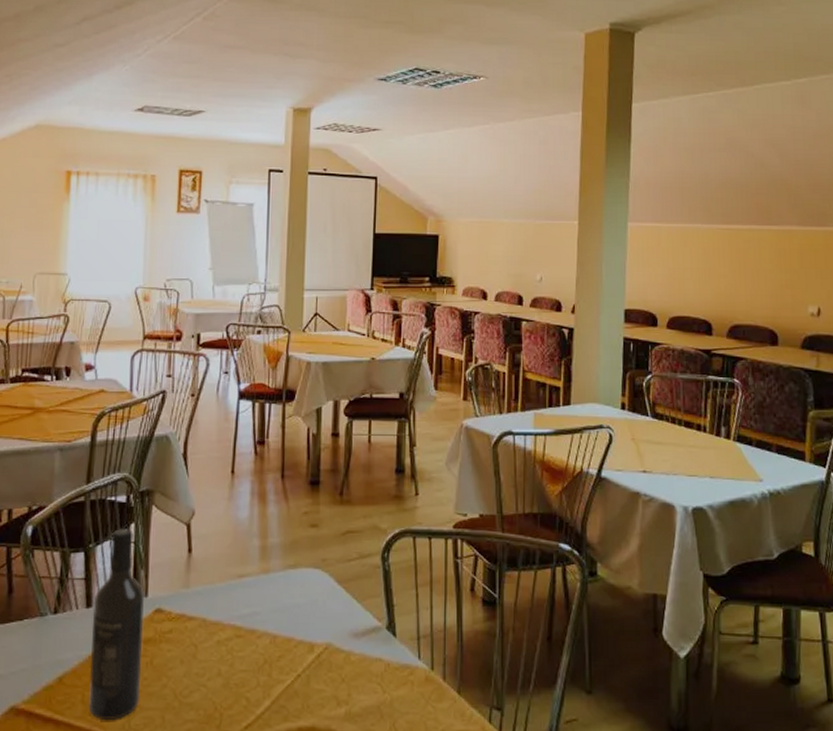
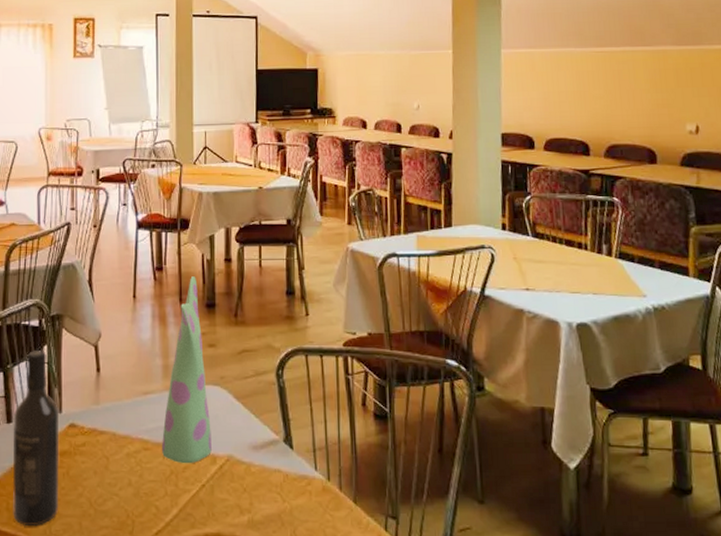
vase: none [256,451,310,653] -> present [162,276,212,464]

